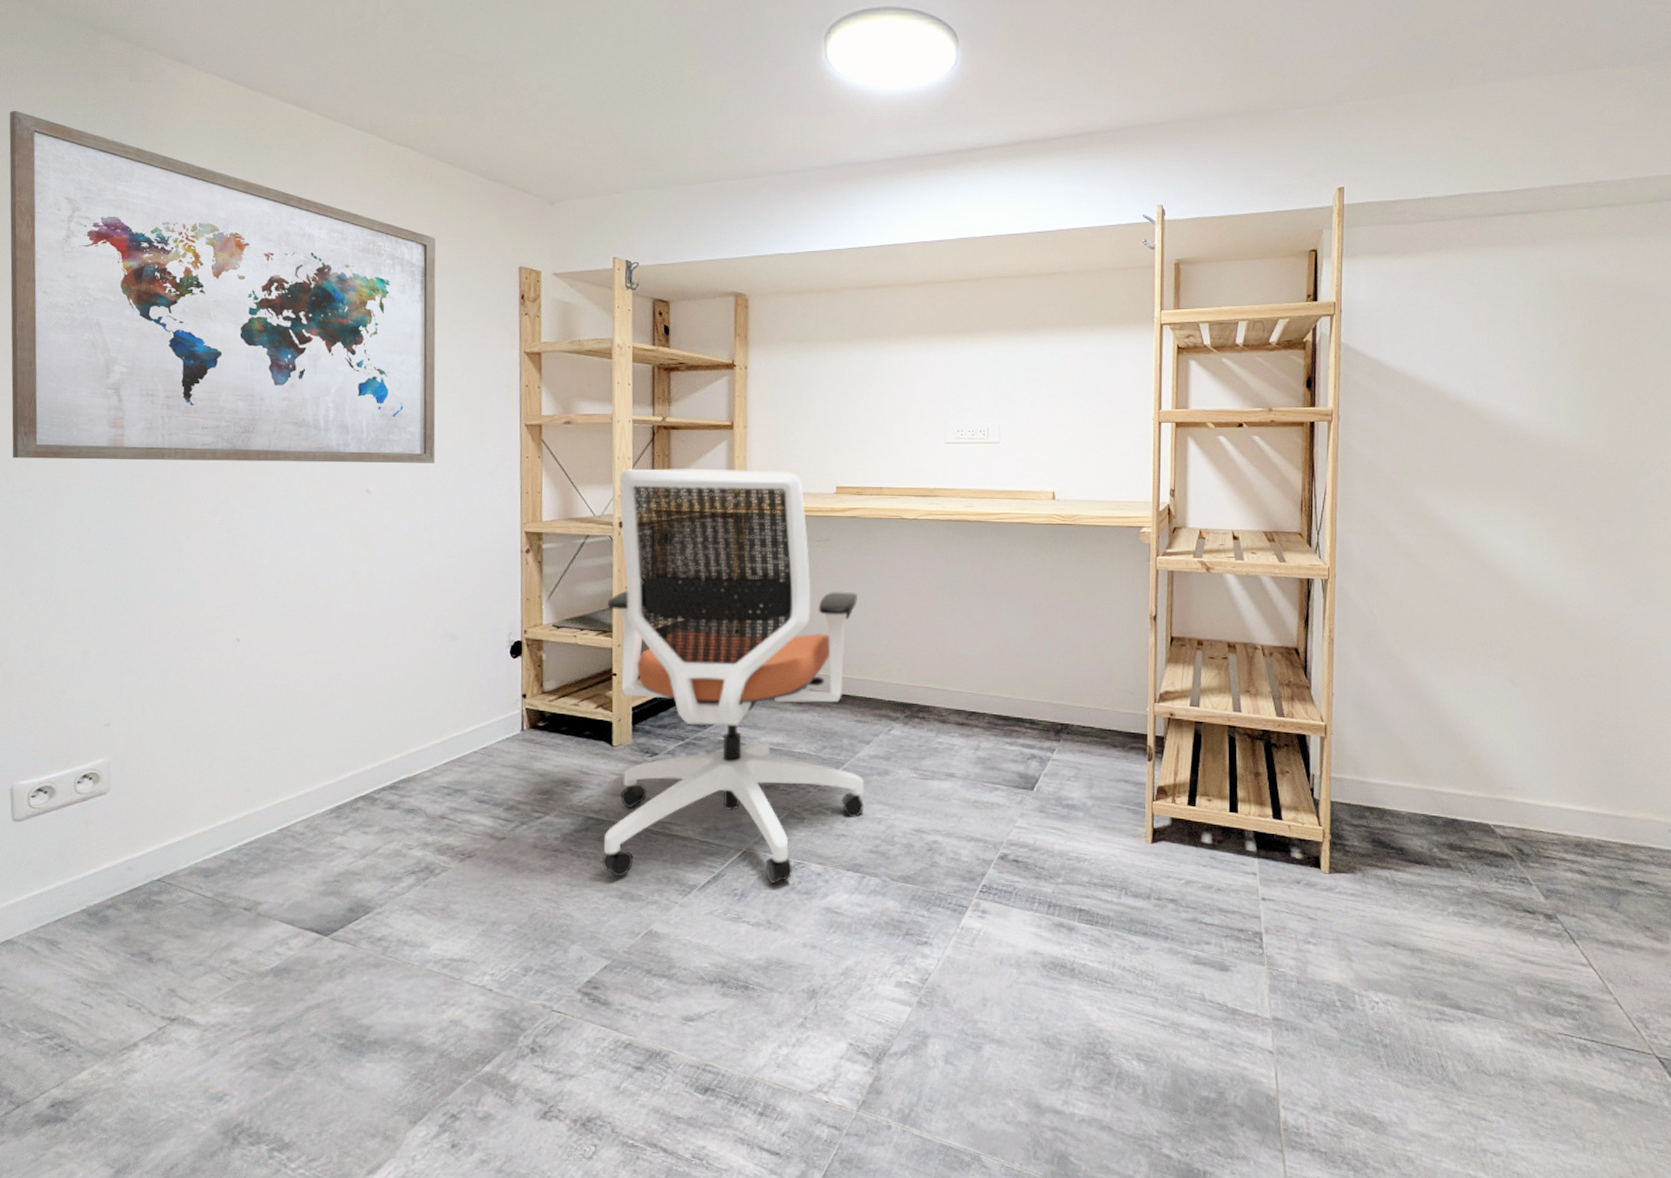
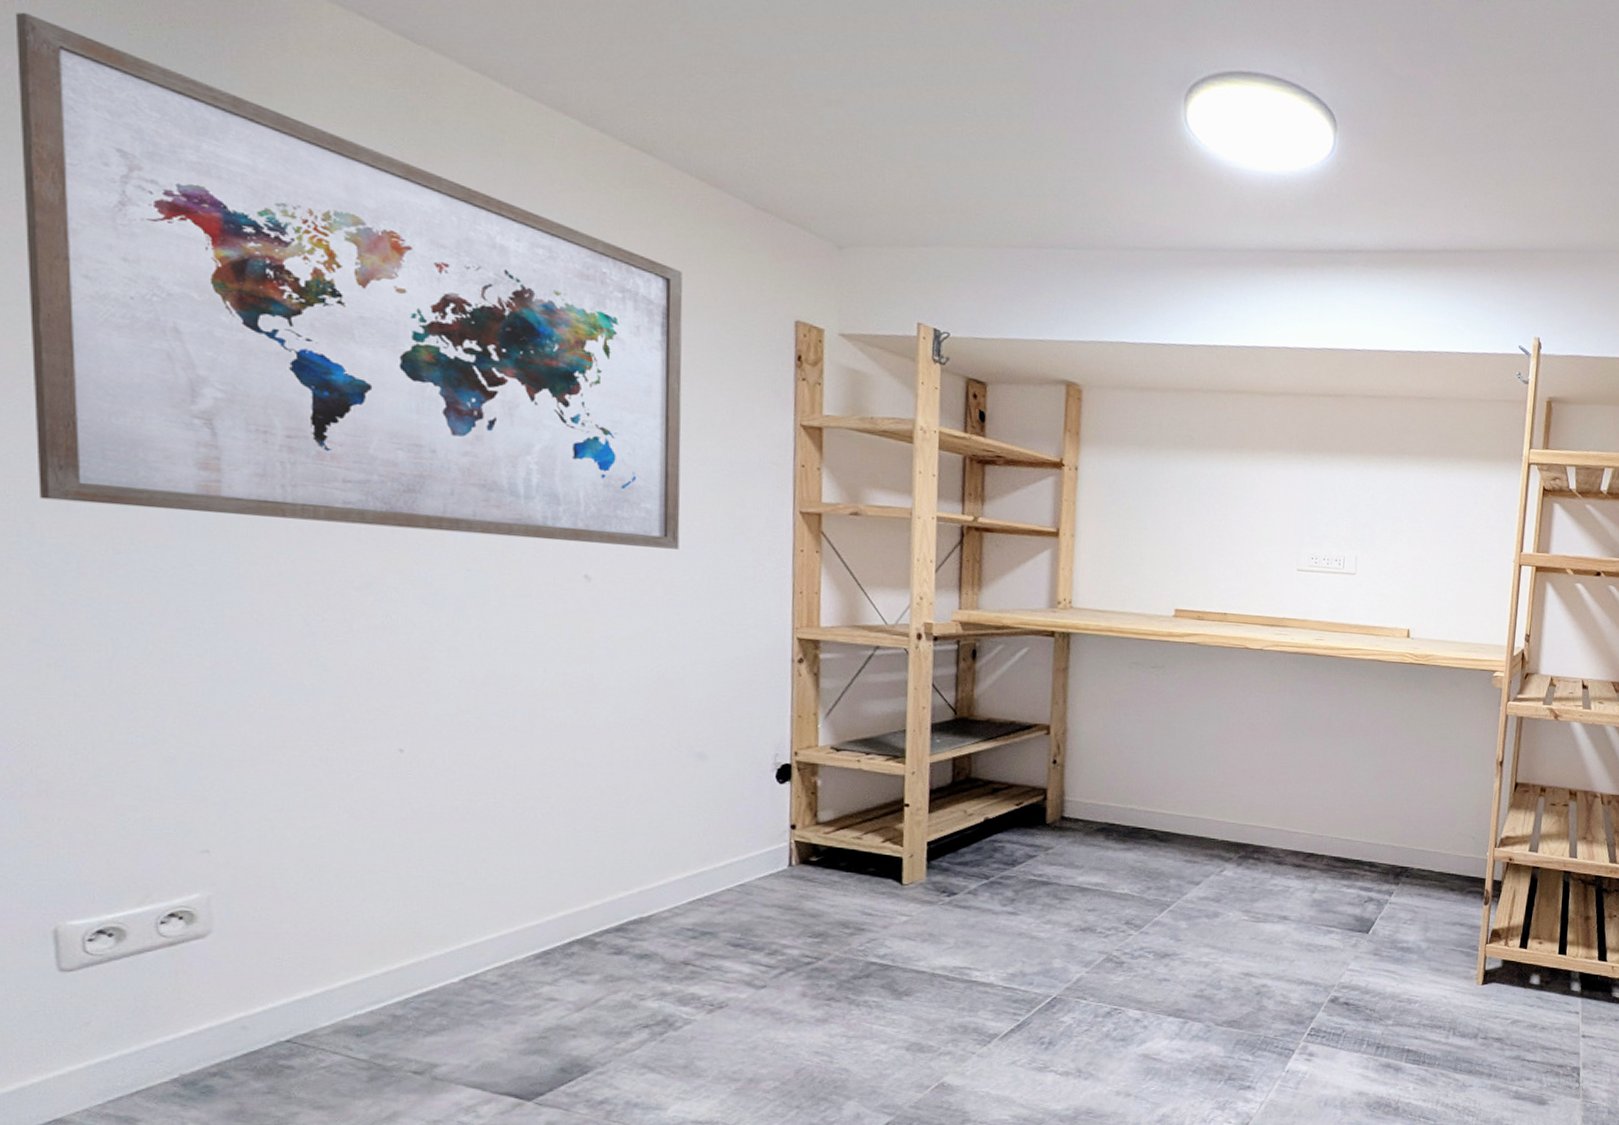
office chair: present [602,468,864,883] -> none [886,573,1193,1030]

